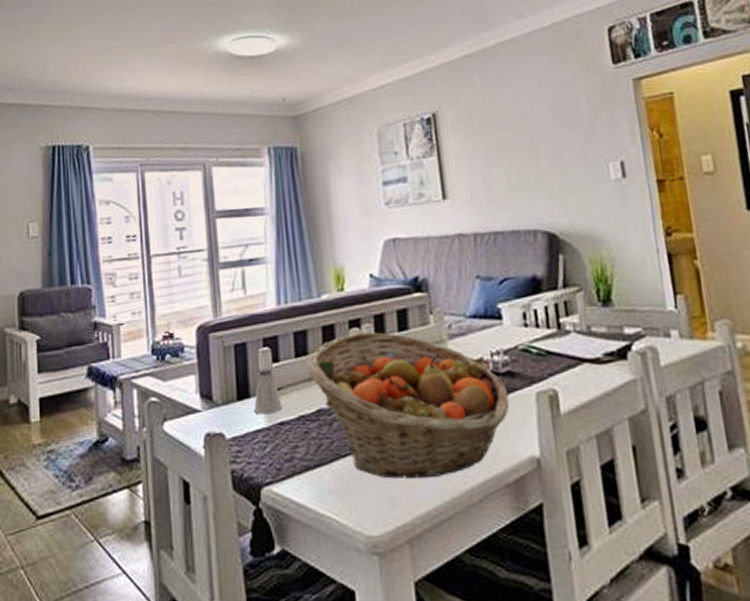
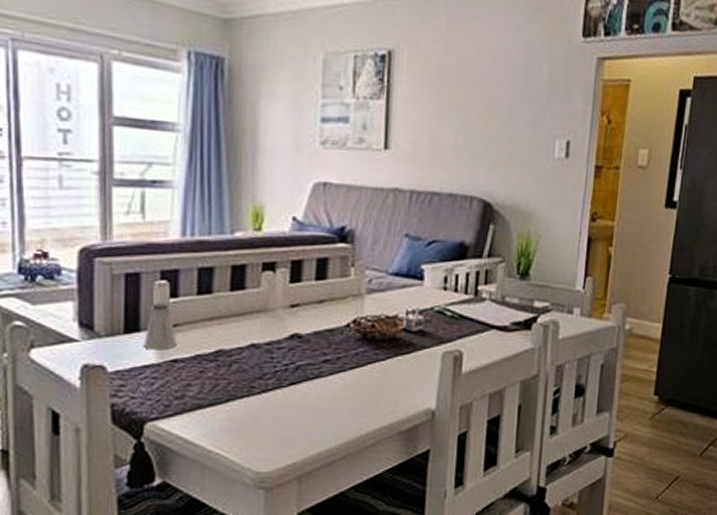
fruit basket: present [306,332,510,479] -> none [209,277,417,423]

